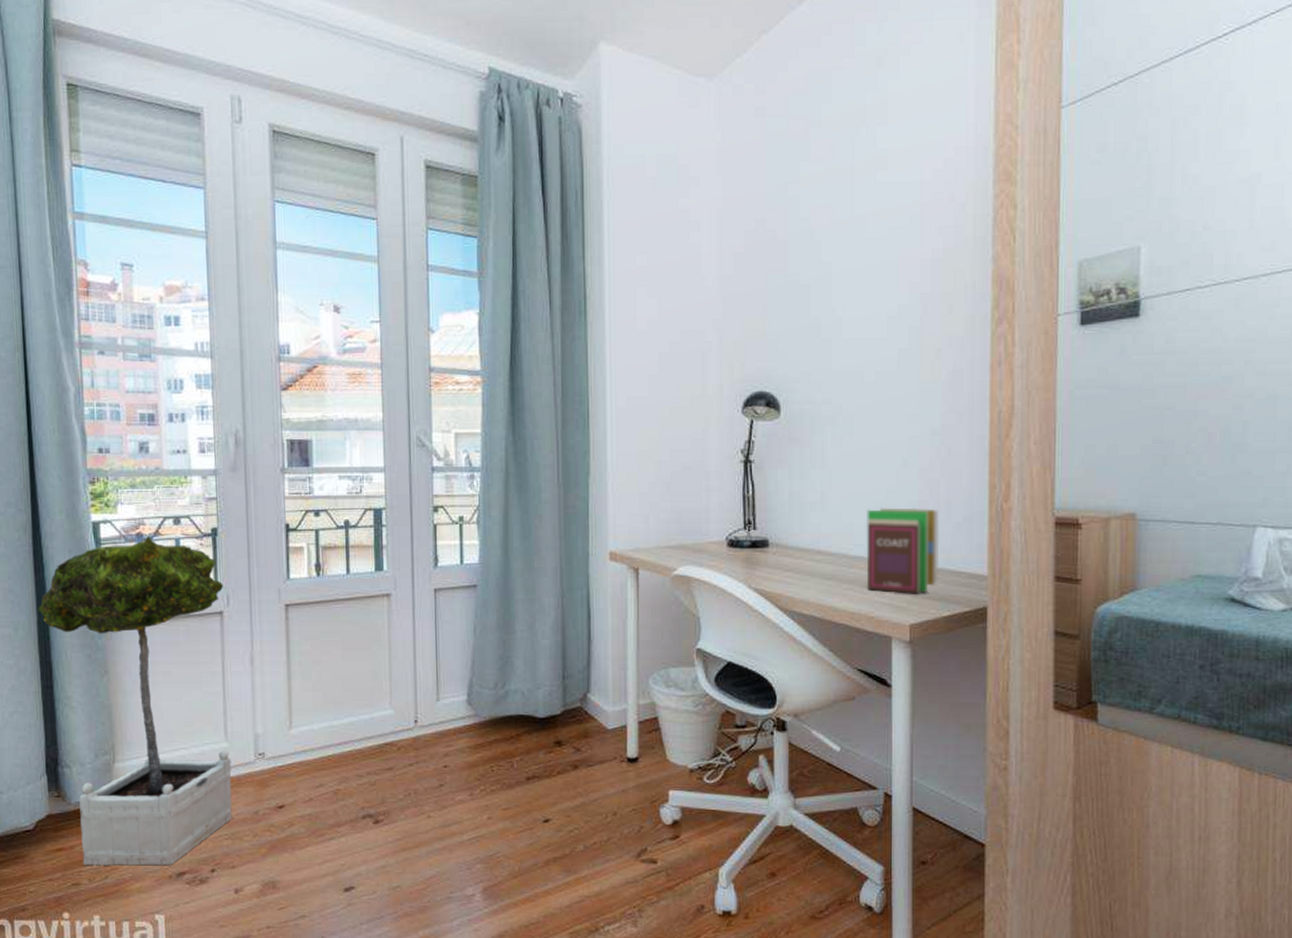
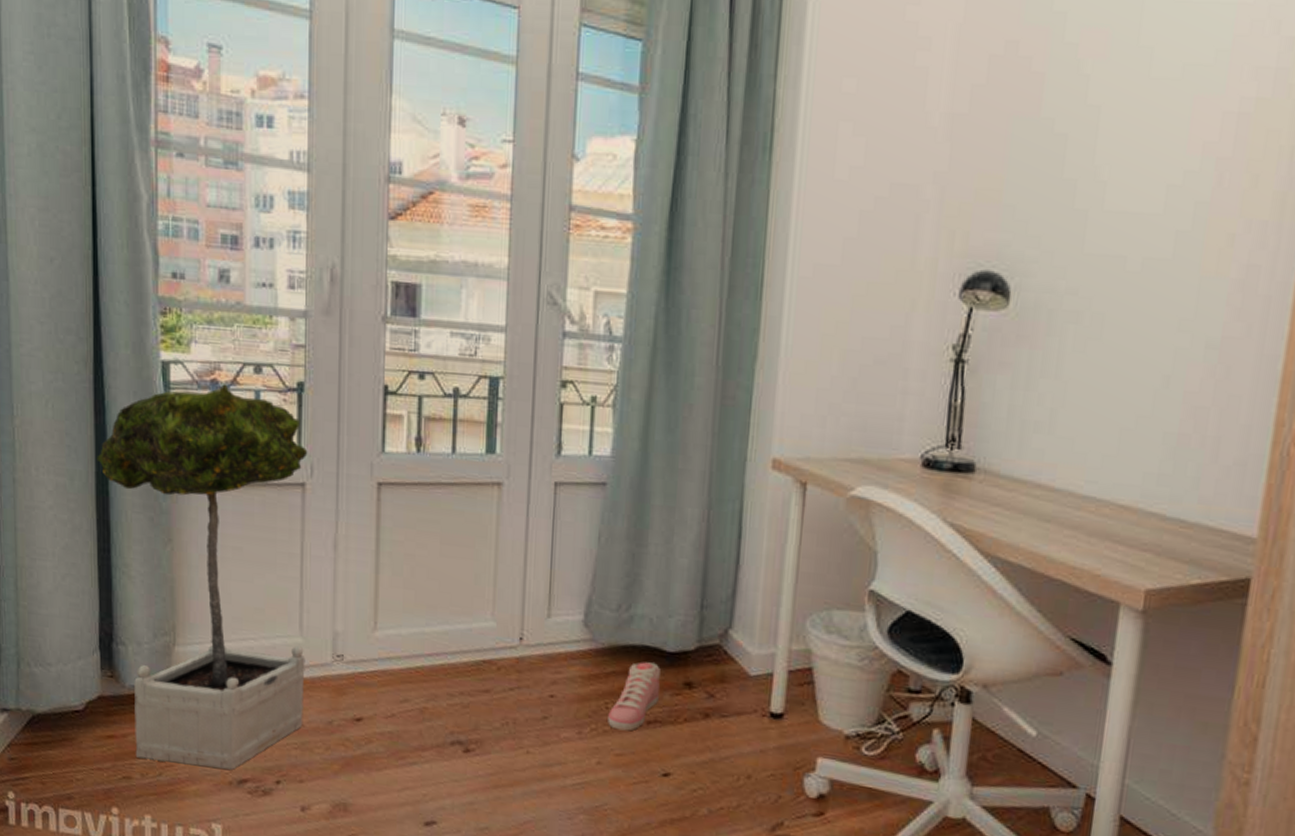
sneaker: none [494,728,535,788] -> present [608,662,660,731]
books: present [866,507,939,594] -> none [1095,437,1203,553]

